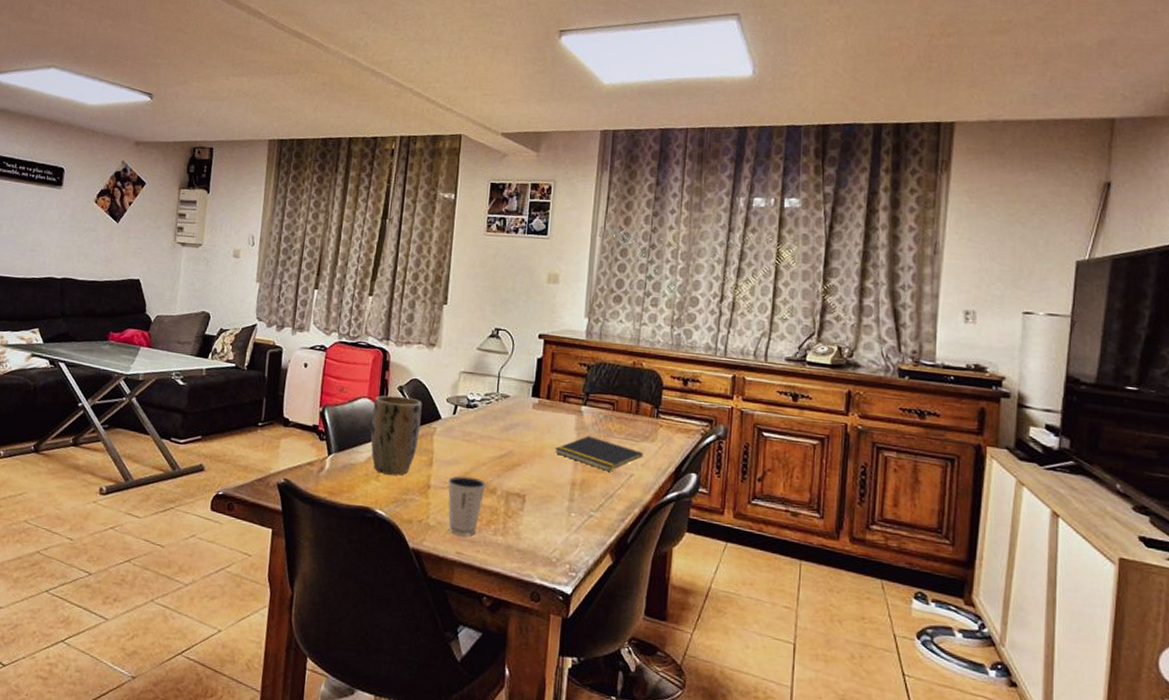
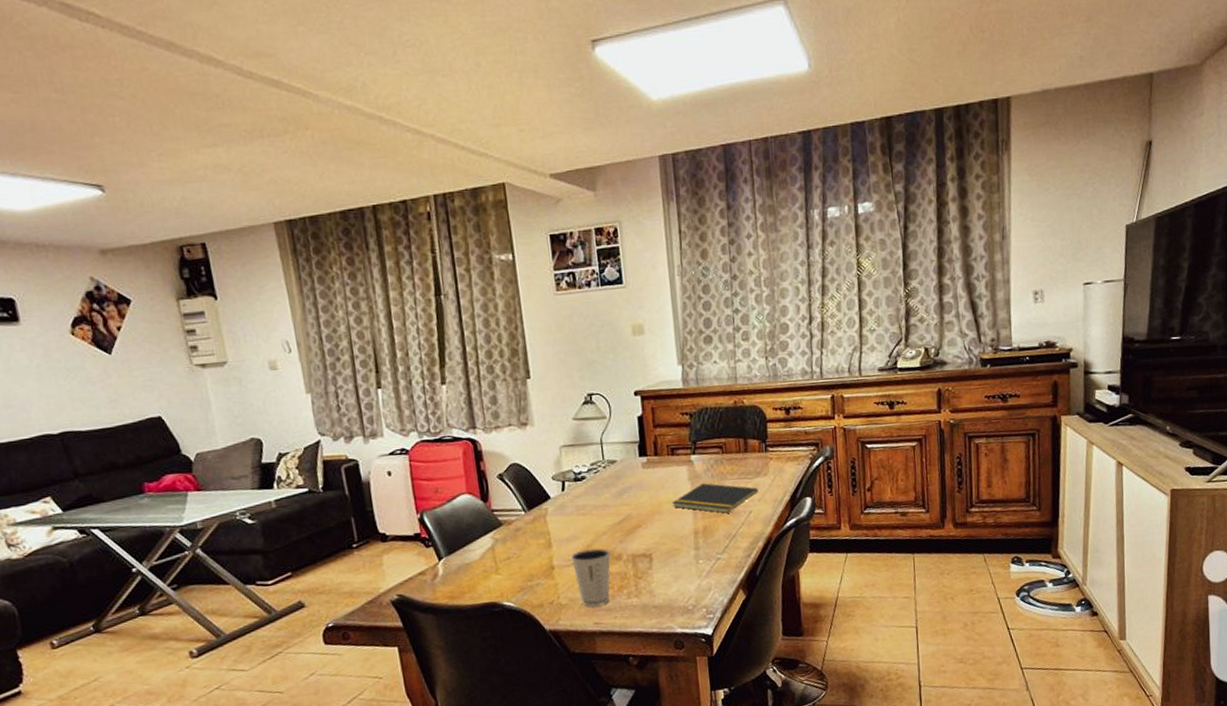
plant pot: present [370,395,422,476] -> none [475,484,532,566]

